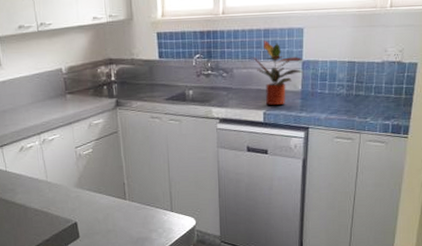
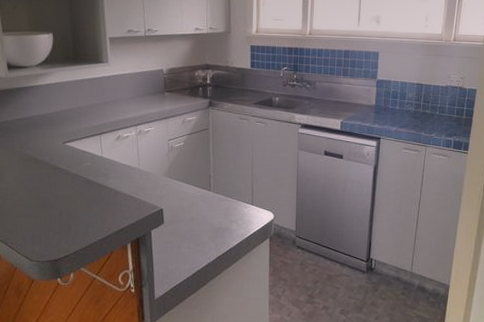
potted plant: present [253,41,304,106] -> none [334,60,378,117]

